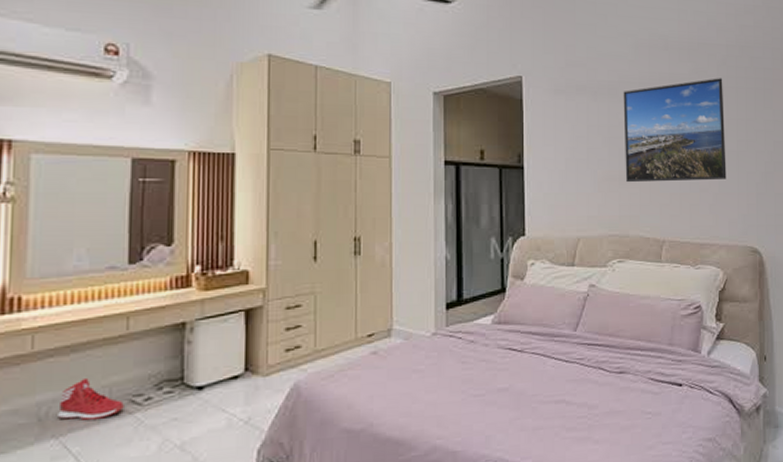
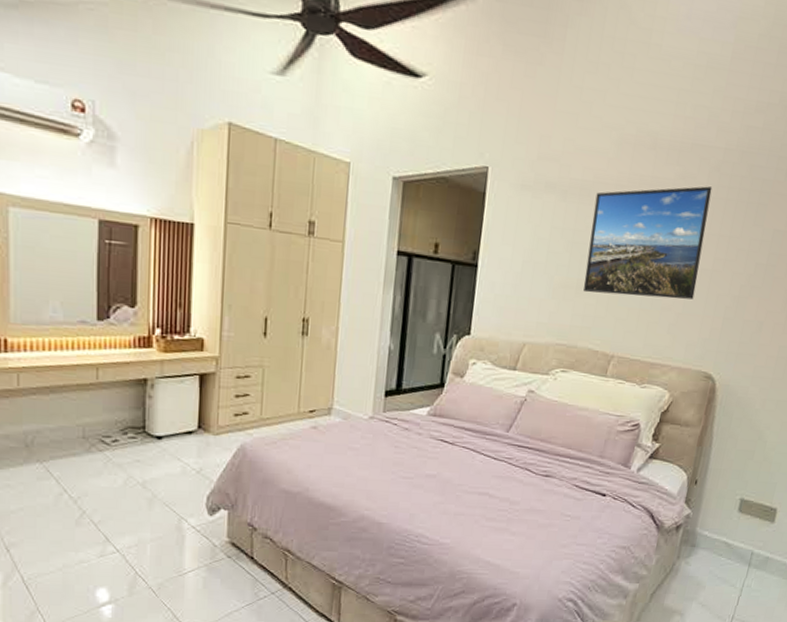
sneaker: present [58,378,124,420] -> none [41,416,95,452]

